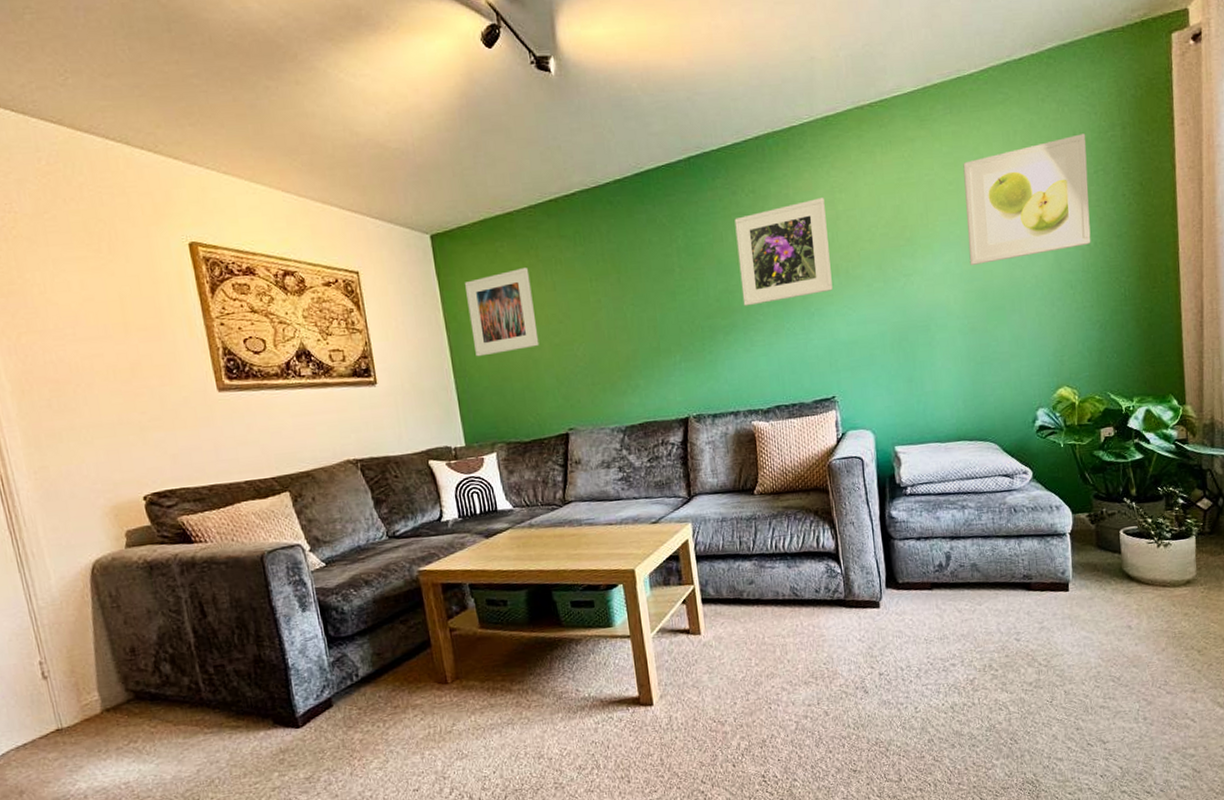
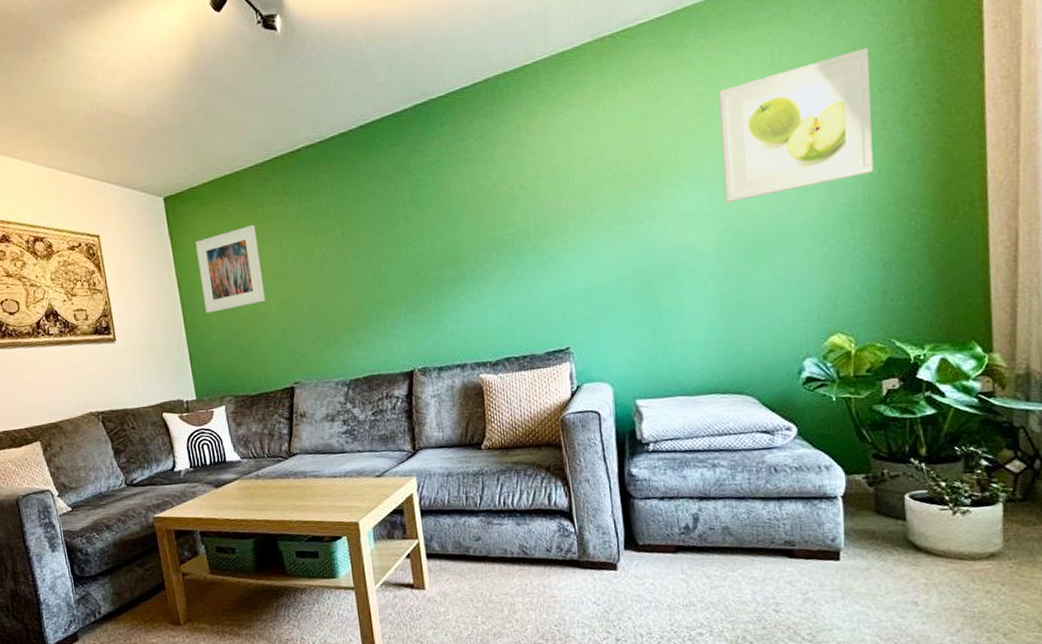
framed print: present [734,198,833,306] -> none [462,138,568,256]

